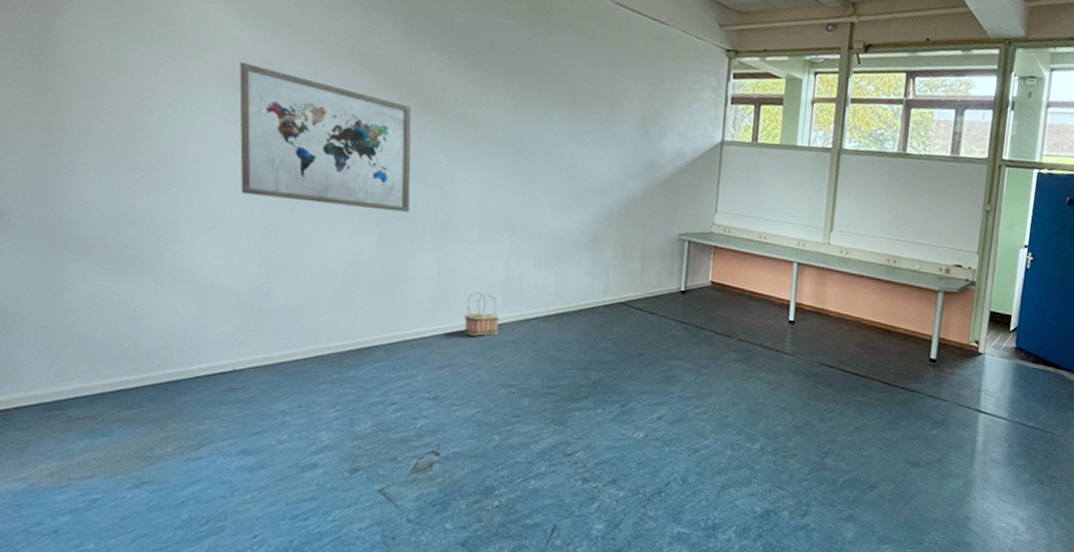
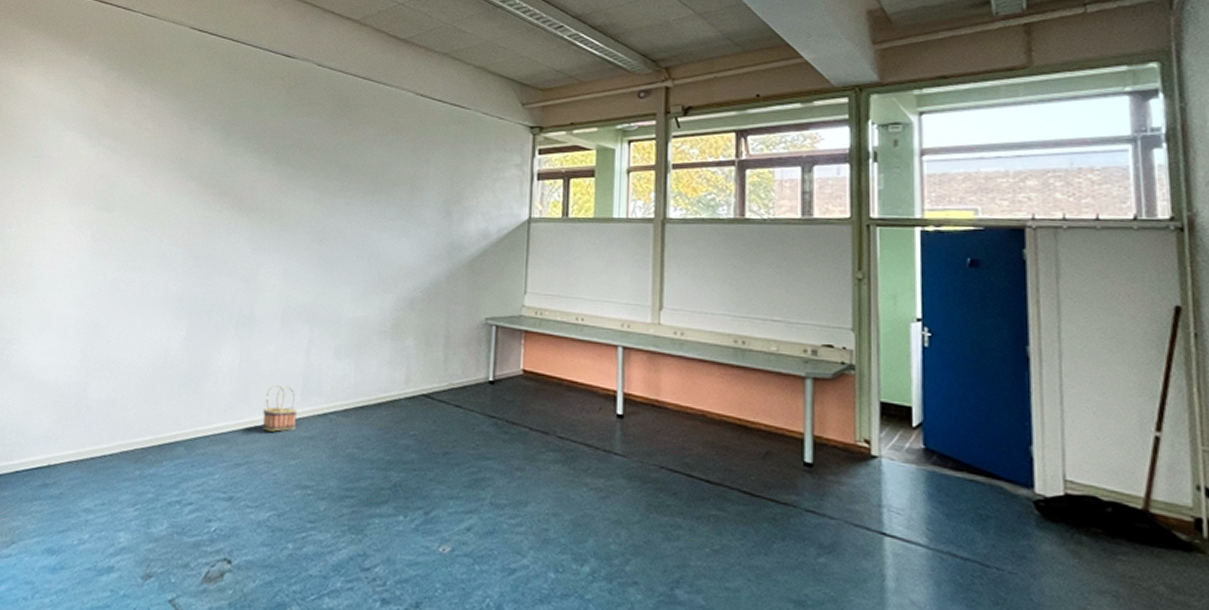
wall art: present [239,61,412,213] -> none [72,177,224,306]

